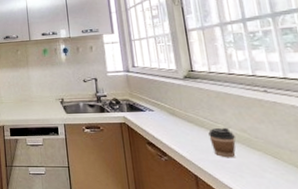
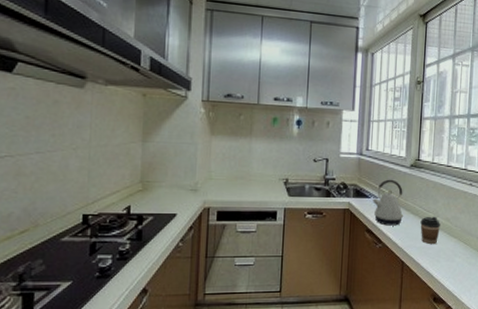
kettle: none [148,92,187,138] -> present [373,179,404,226]

